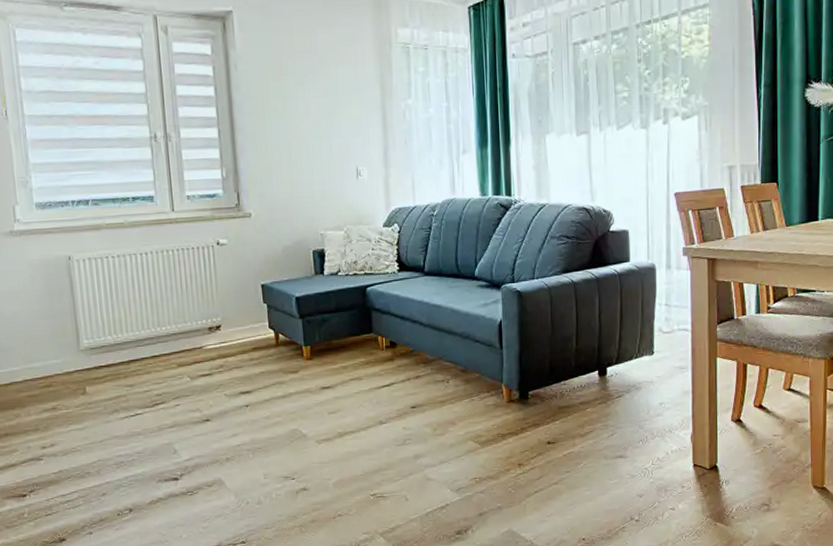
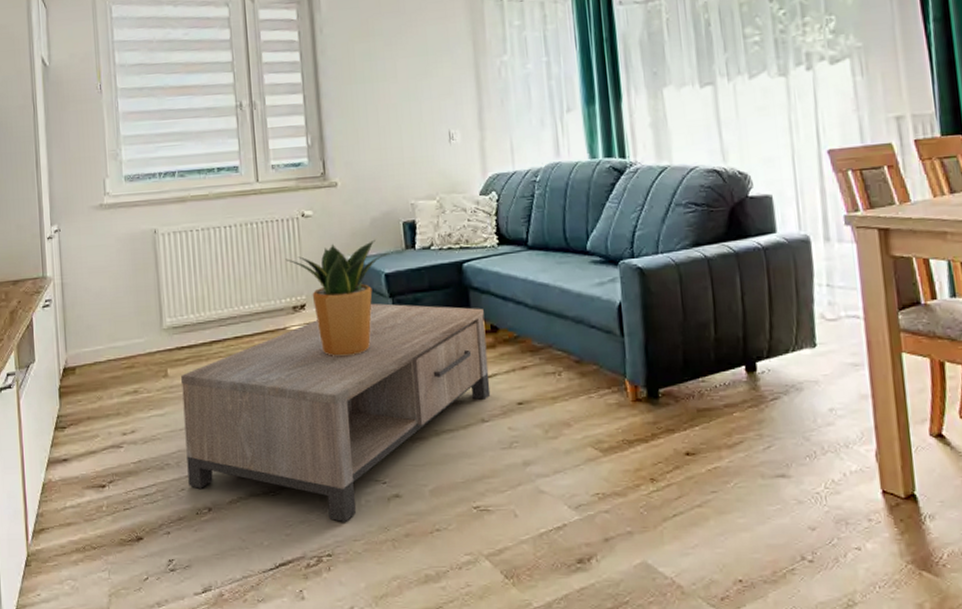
coffee table: none [100,323,388,514] -> present [181,303,491,522]
potted plant: none [201,266,301,372] -> present [285,239,390,357]

